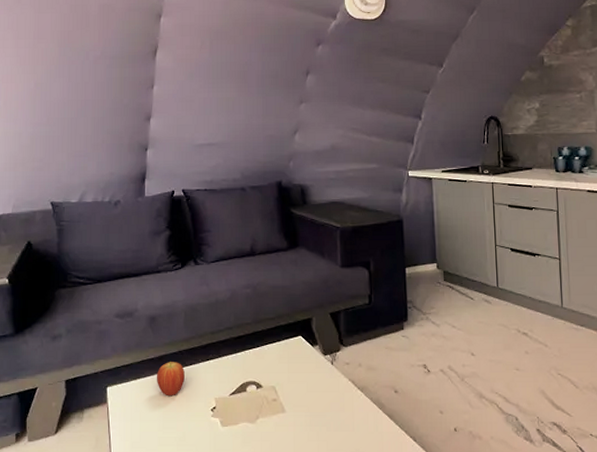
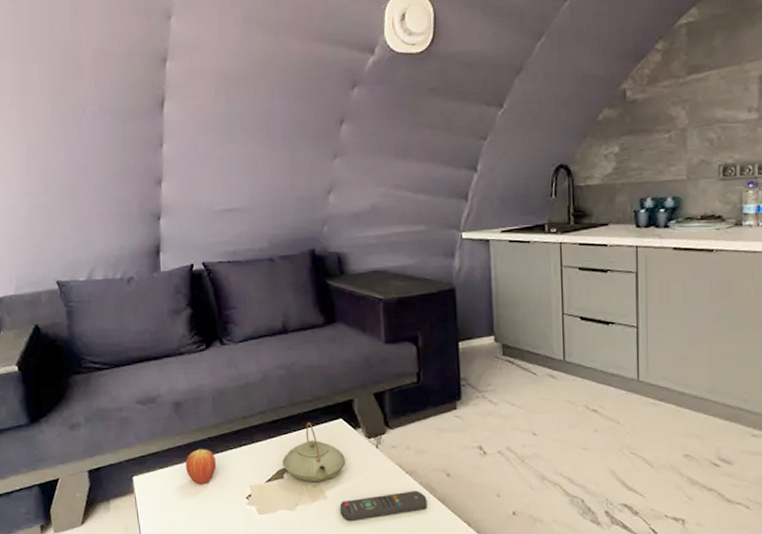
teapot: none [246,339,304,396] -> present [282,422,346,483]
remote control: none [297,406,377,434] -> present [339,491,427,521]

